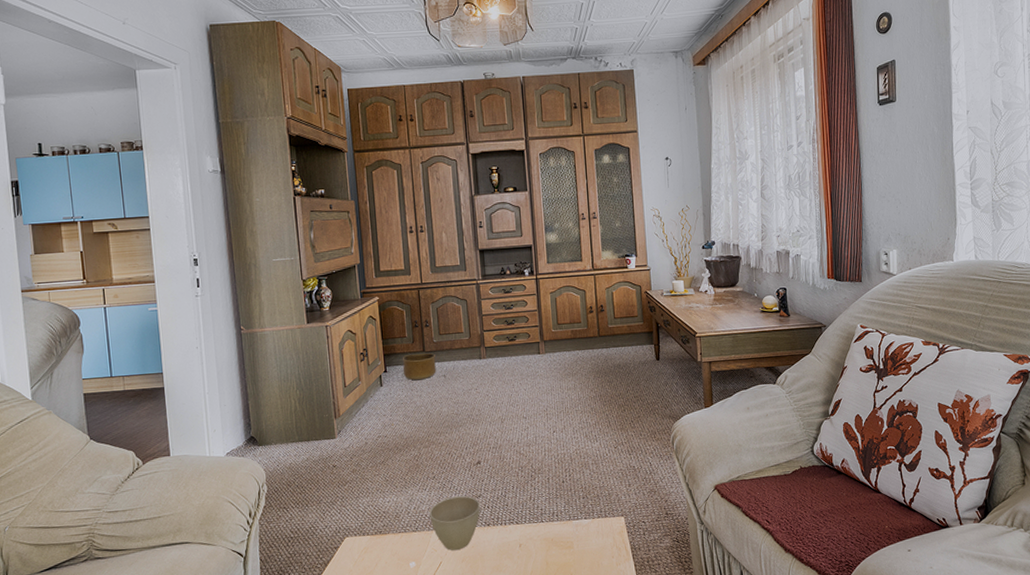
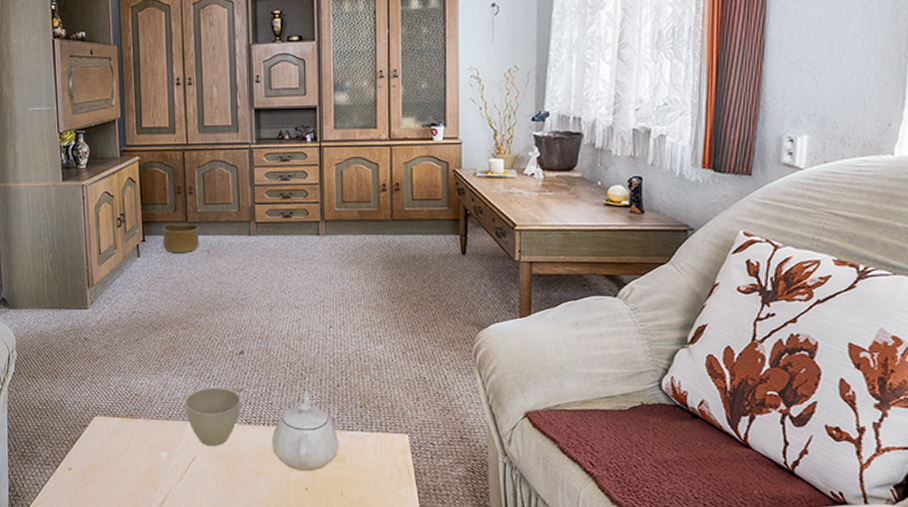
teapot: none [509,491,568,562] -> present [272,392,340,472]

